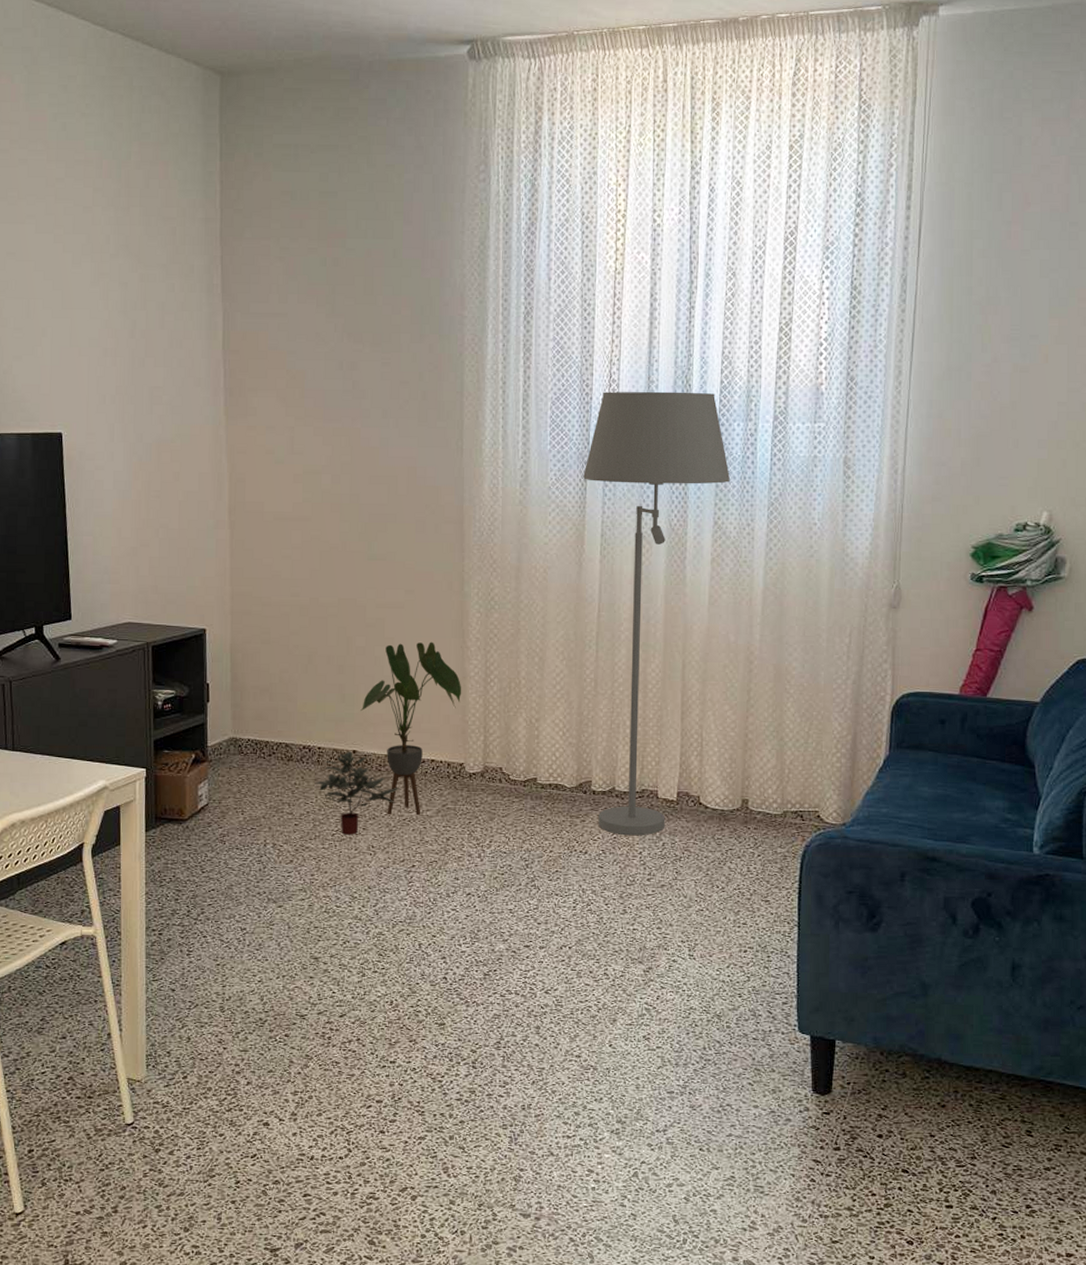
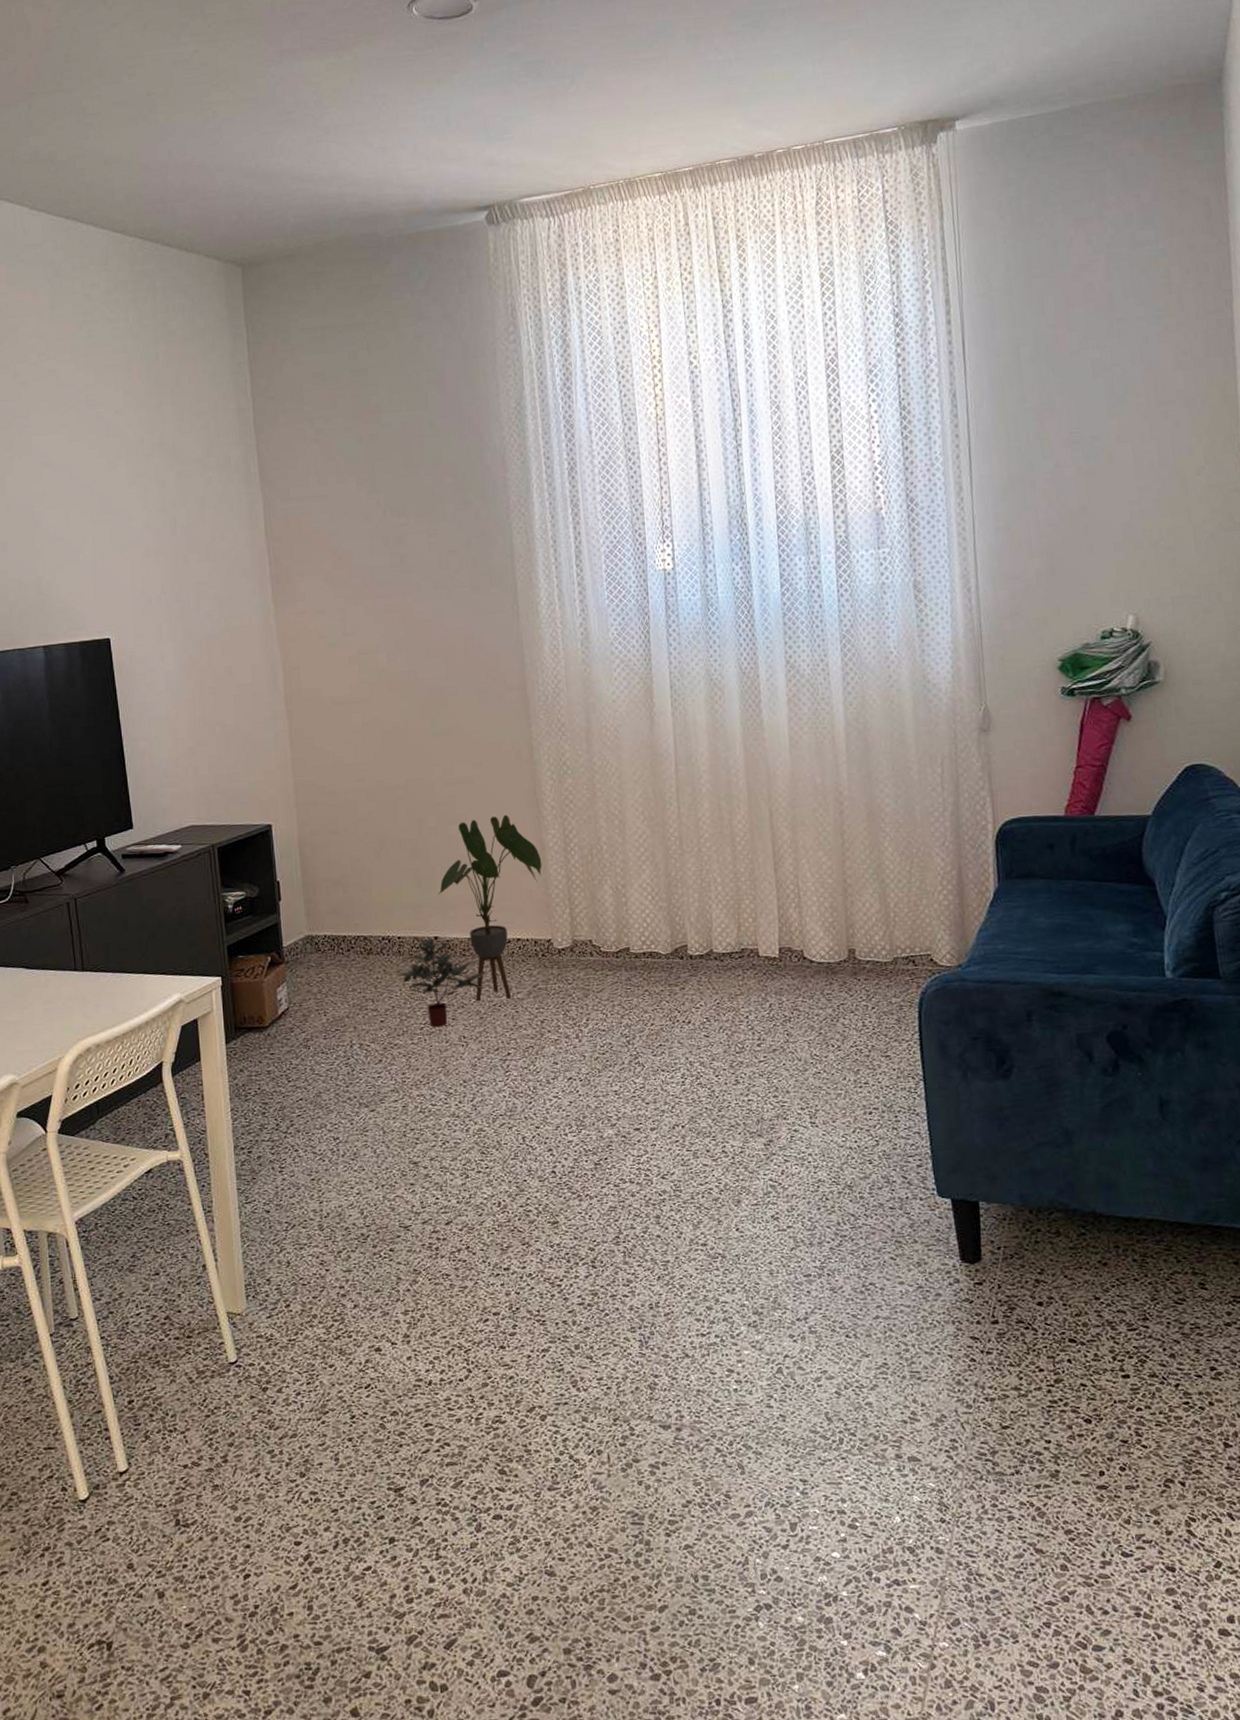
floor lamp: present [583,391,730,836] -> none [645,530,797,1000]

